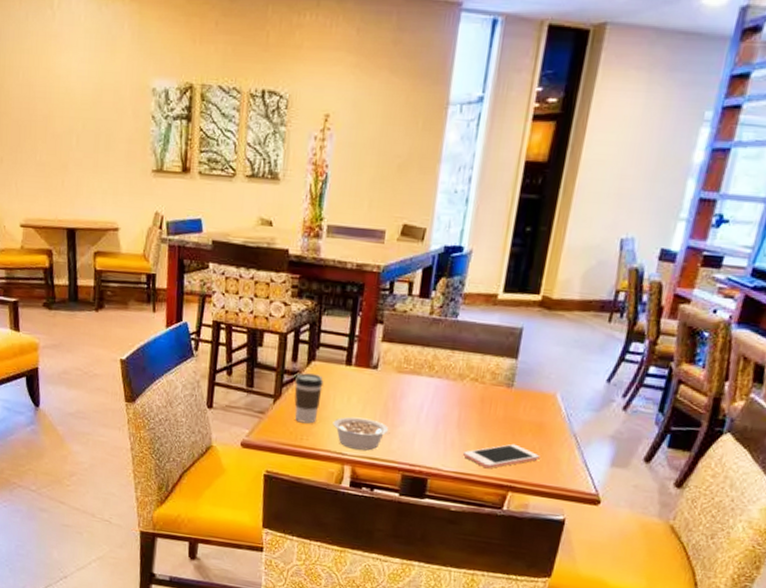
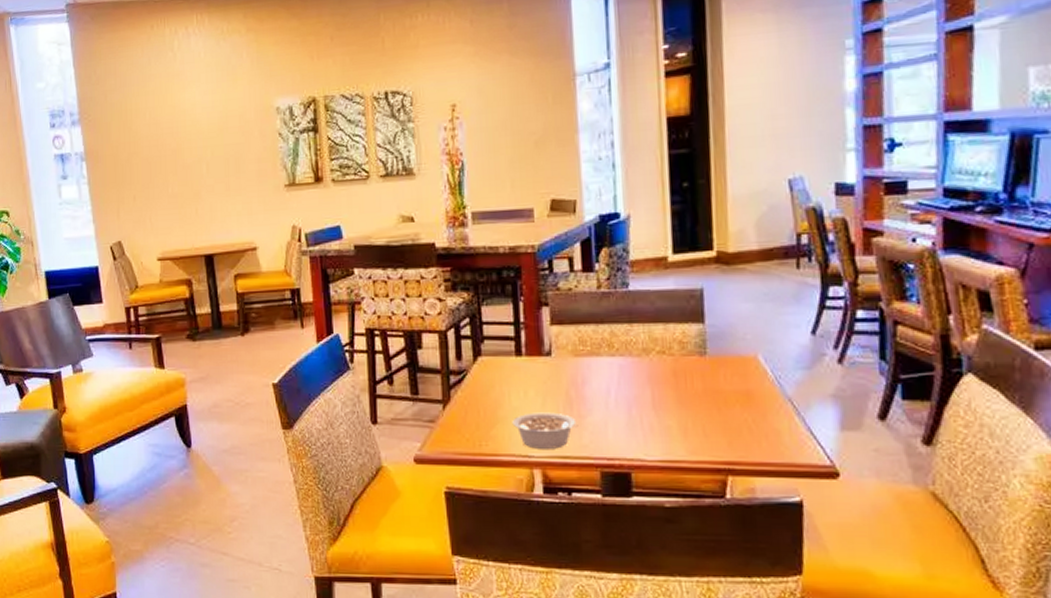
coffee cup: present [294,373,323,424] -> none [463,371,495,427]
cell phone: present [463,443,540,469] -> none [666,419,756,452]

